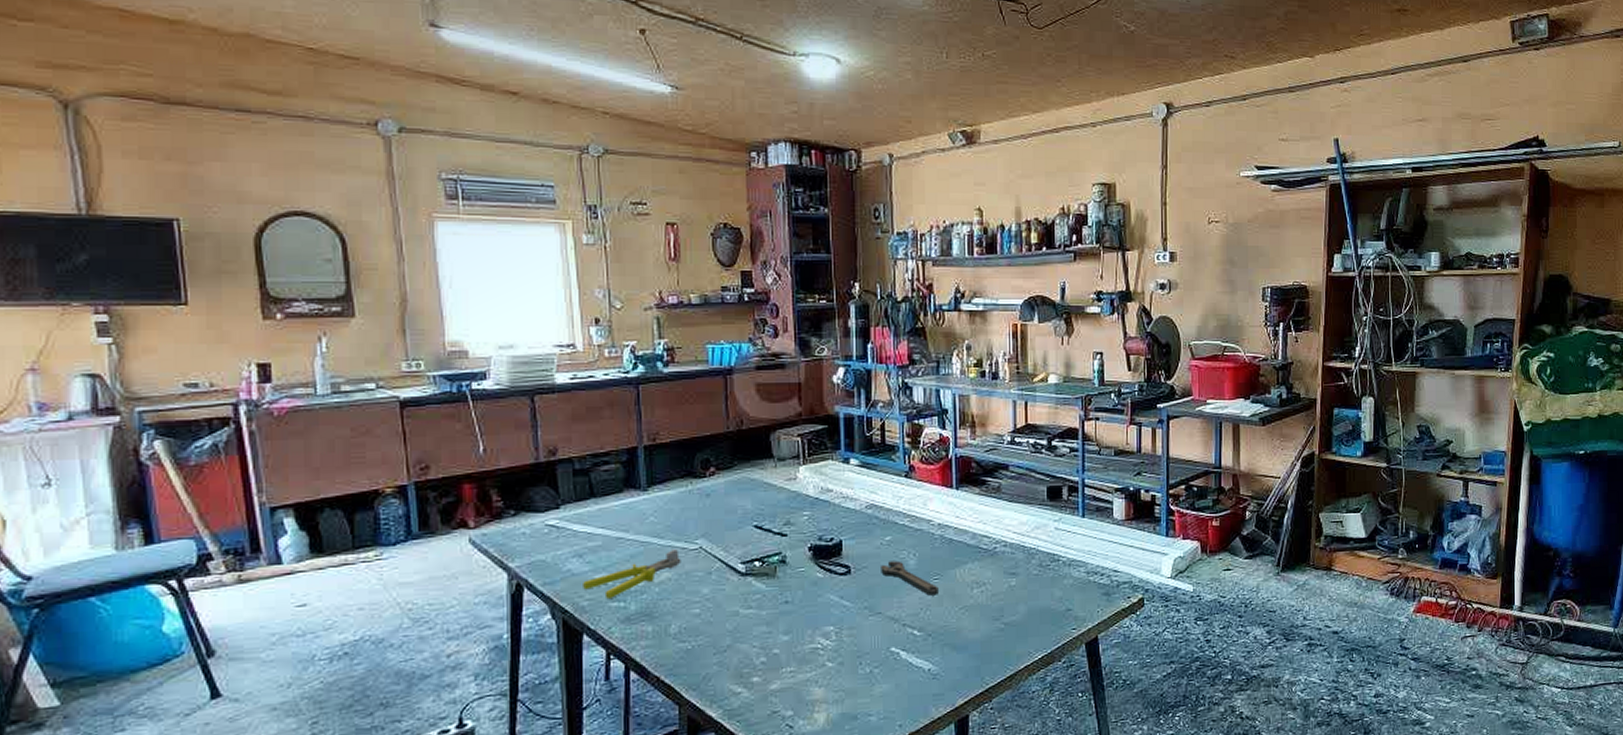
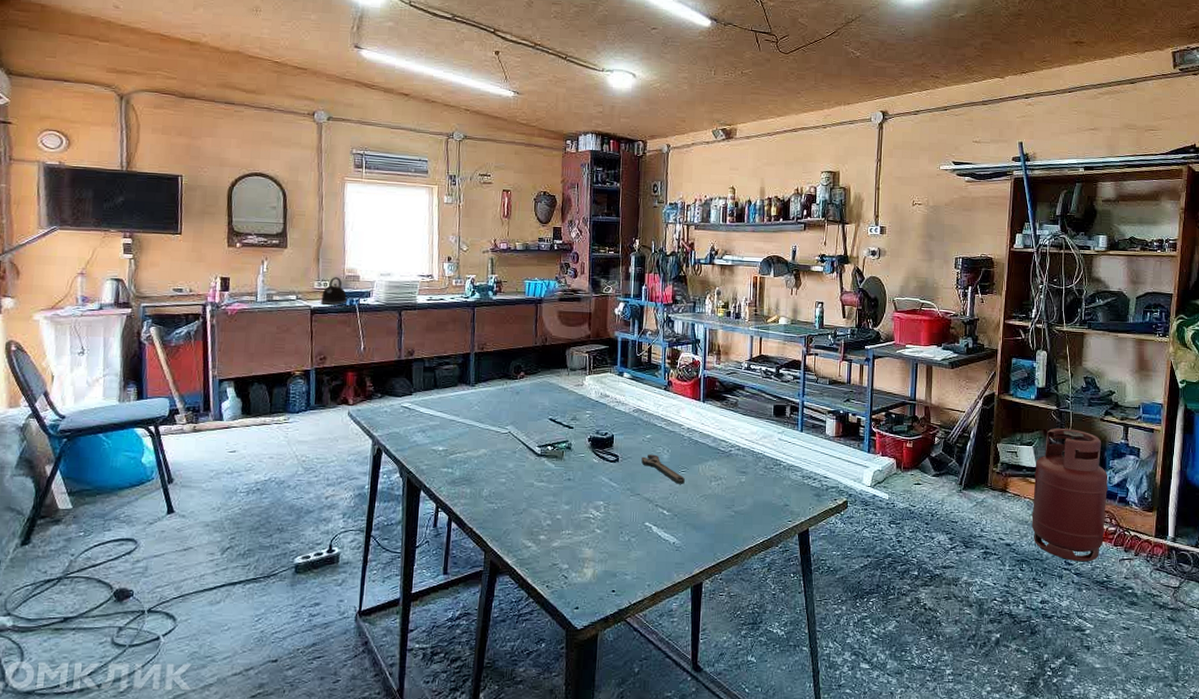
kettle: none [414,354,453,395] -> present [321,277,347,306]
pliers: present [583,550,681,598] -> none [424,432,495,465]
gas cylinder: none [1361,489,1448,644] -> present [1032,428,1109,561]

